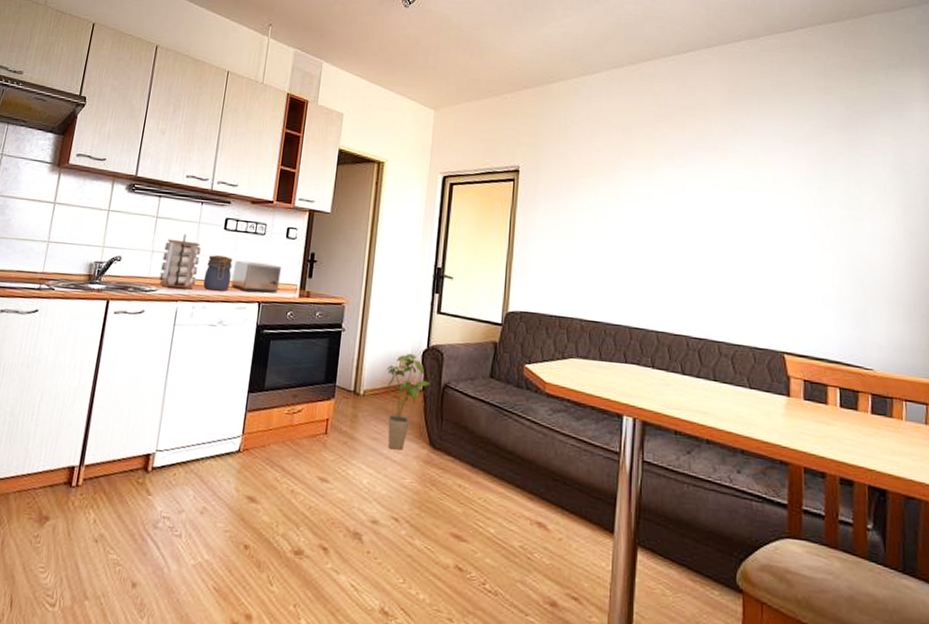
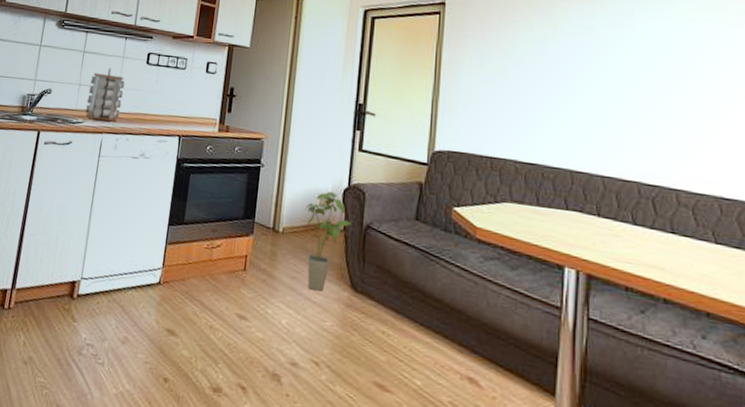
jar: present [203,255,233,291] -> none [126,89,155,125]
toaster: present [231,260,282,293] -> none [152,94,202,127]

